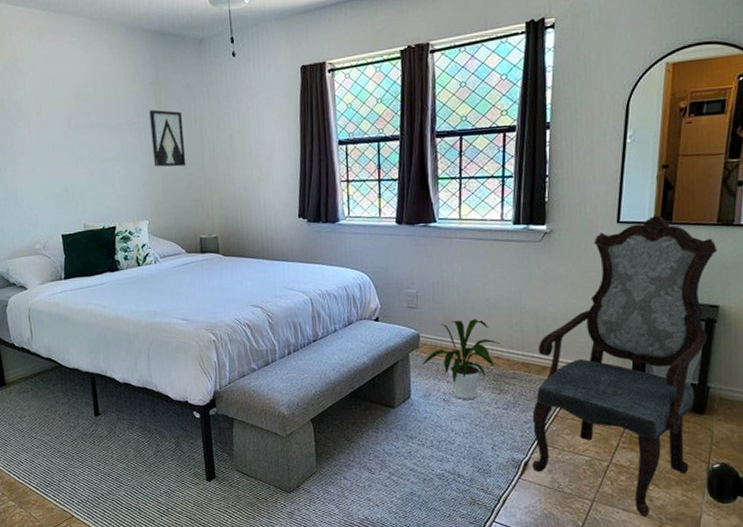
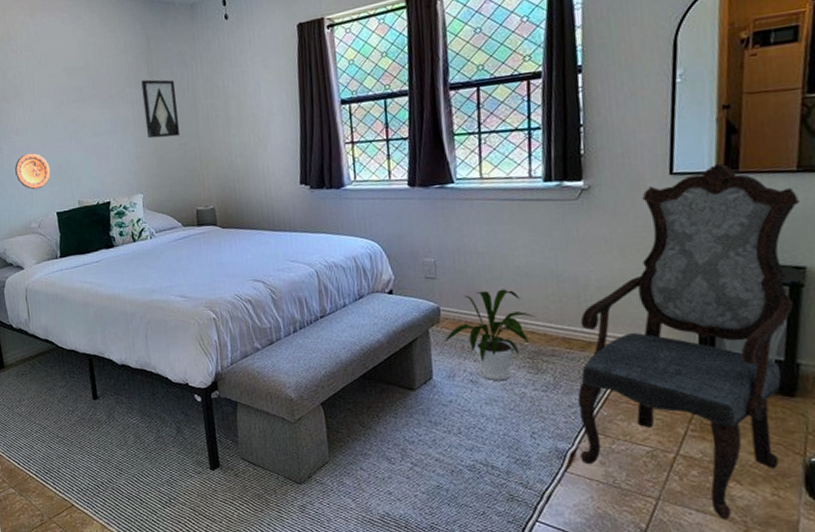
decorative plate: none [19,175,57,212] -> present [15,152,51,190]

